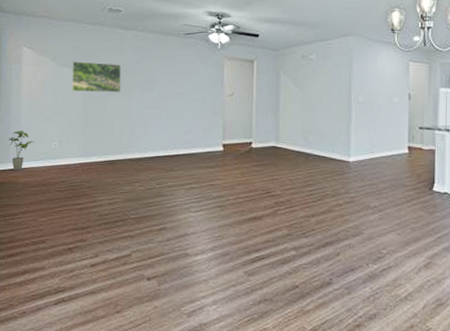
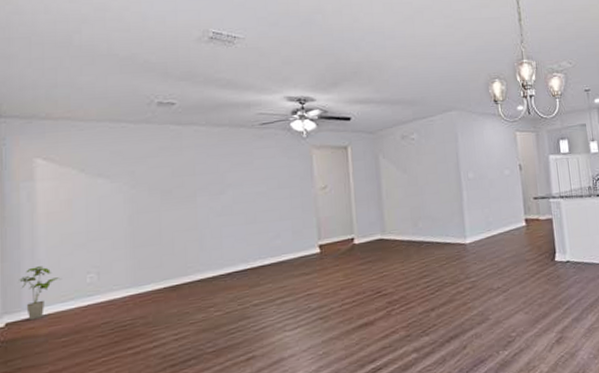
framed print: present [71,61,122,93] -> none [110,167,182,207]

